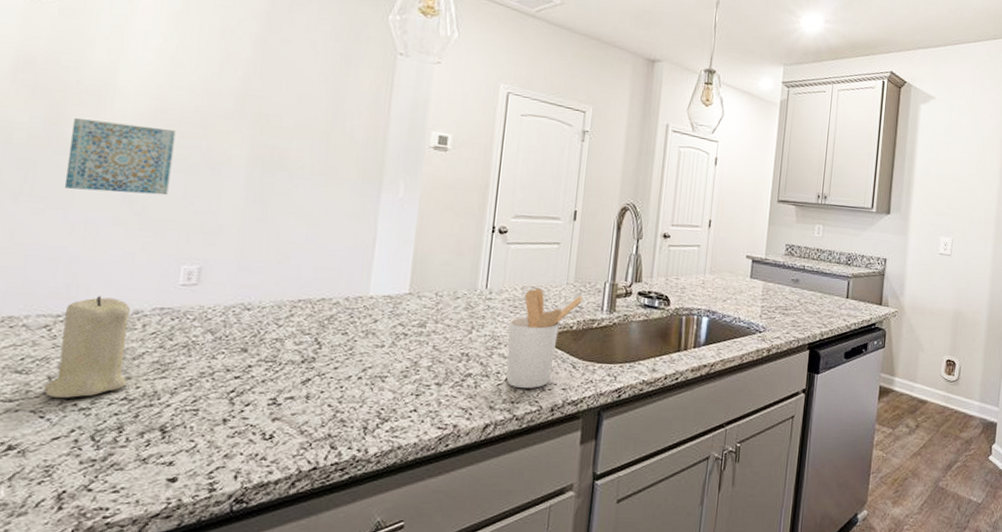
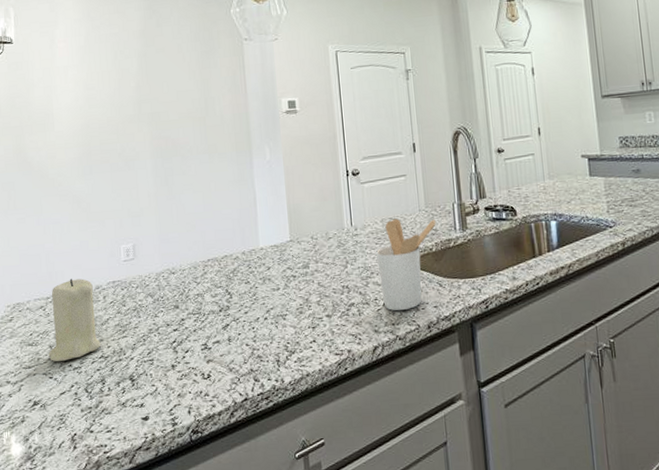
wall art: present [64,118,176,196] -> none [31,140,102,199]

